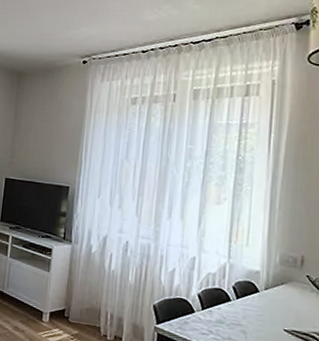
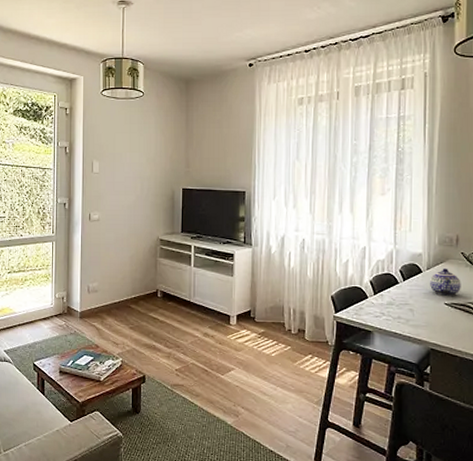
teapot: none [267,290,305,323] -> present [430,268,461,296]

